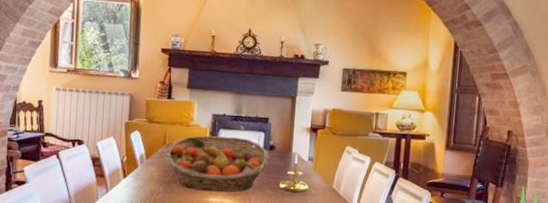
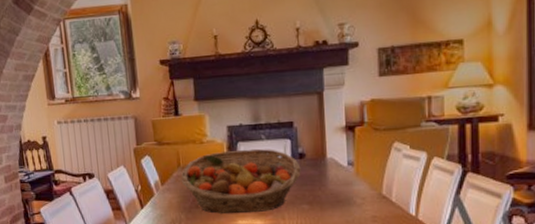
candle holder: present [280,153,310,193] -> none [316,158,353,205]

